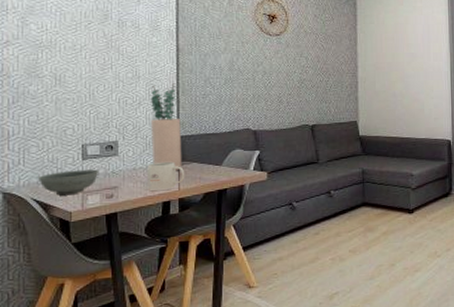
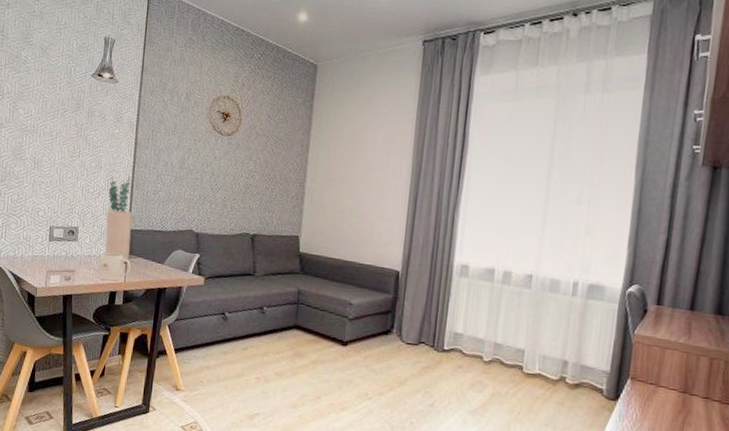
bowl: present [38,169,100,196] -> none [15,249,62,273]

